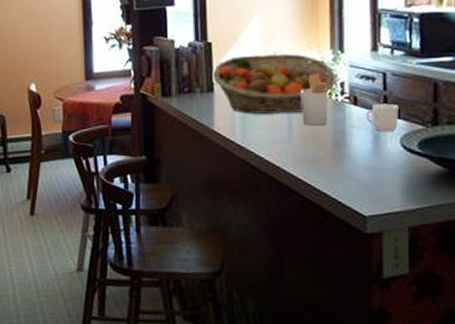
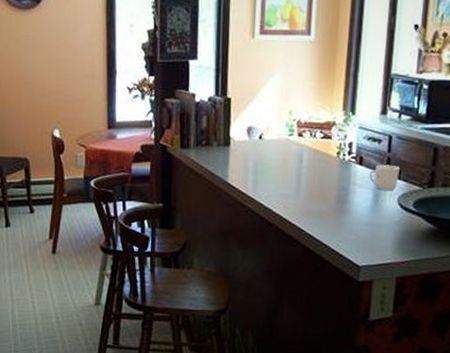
fruit basket: present [212,54,336,114] -> none [229,112,345,170]
utensil holder: present [300,74,341,126] -> none [310,134,350,183]

